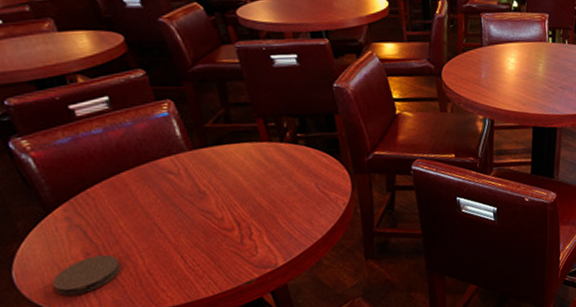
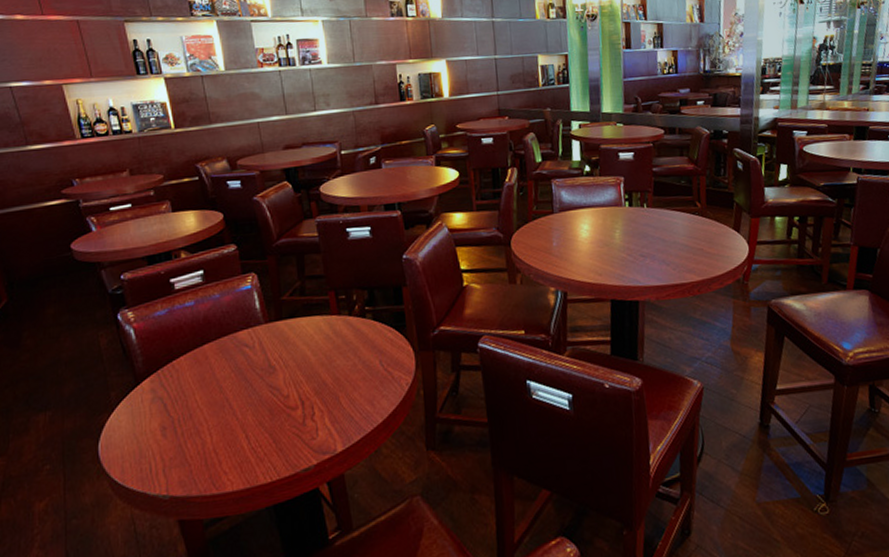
coaster: present [52,254,121,296] -> none [130,429,190,472]

